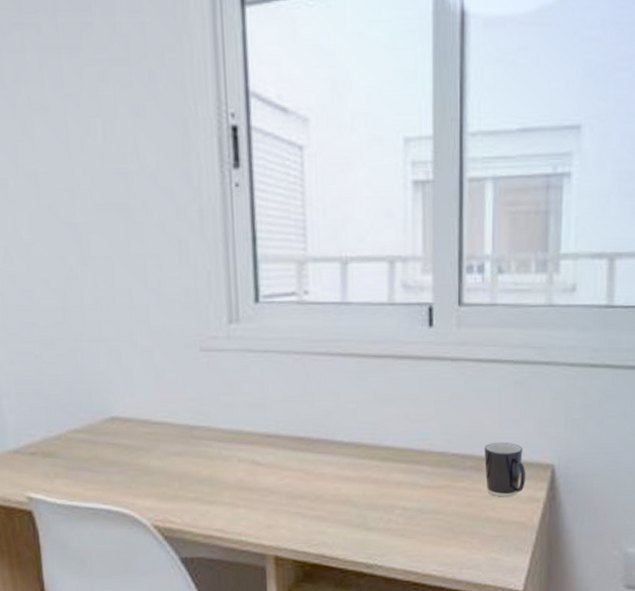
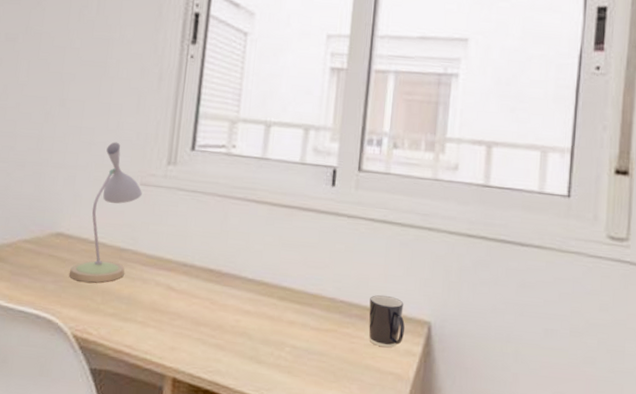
desk lamp: none [135,303,204,468] -> present [68,142,142,283]

